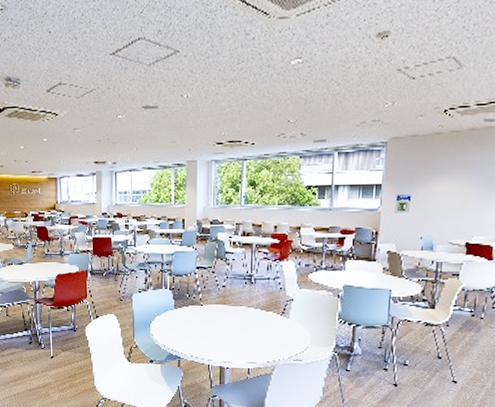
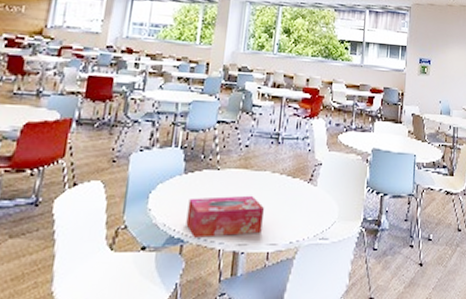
tissue box: none [181,325,244,357] -> present [186,195,265,239]

